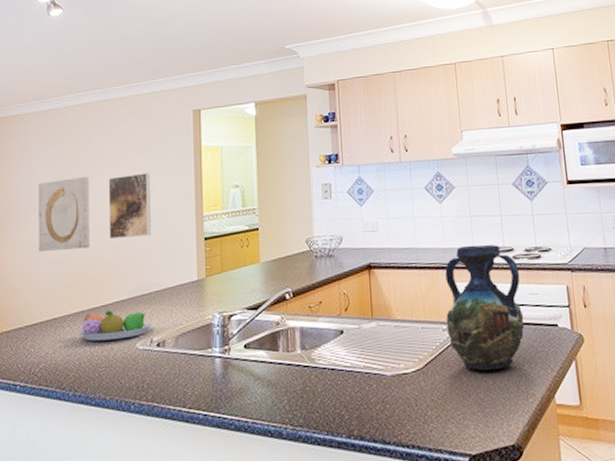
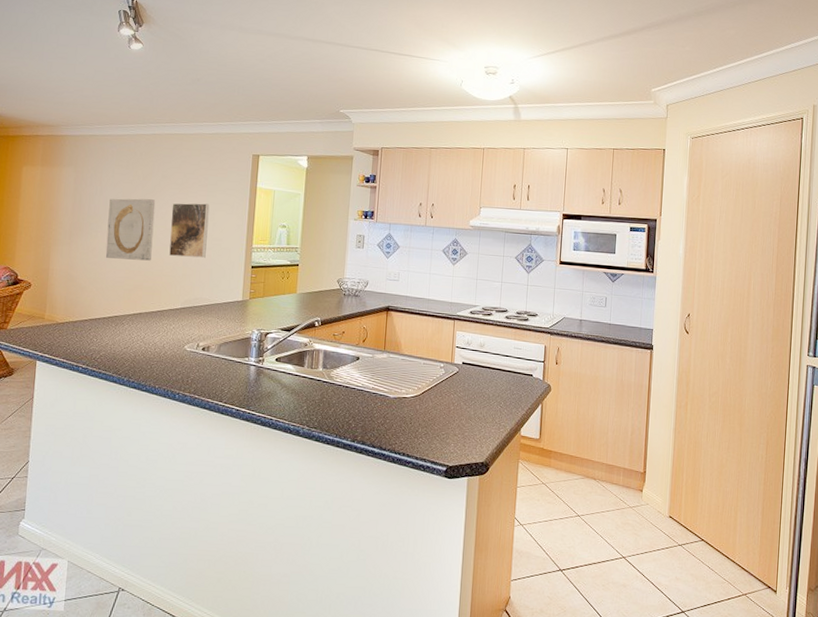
fruit bowl: present [78,310,152,341] -> none [136,315,200,341]
vase: present [445,245,525,371] -> none [443,302,509,404]

